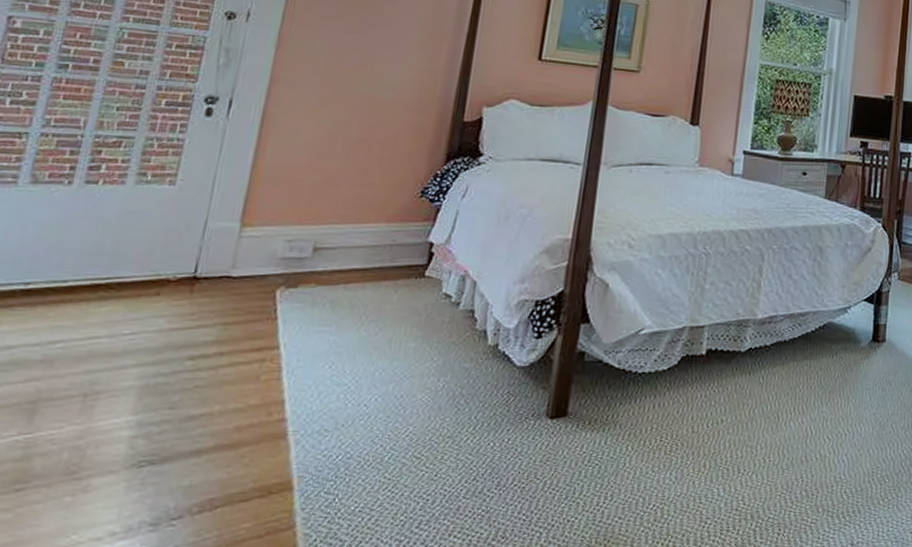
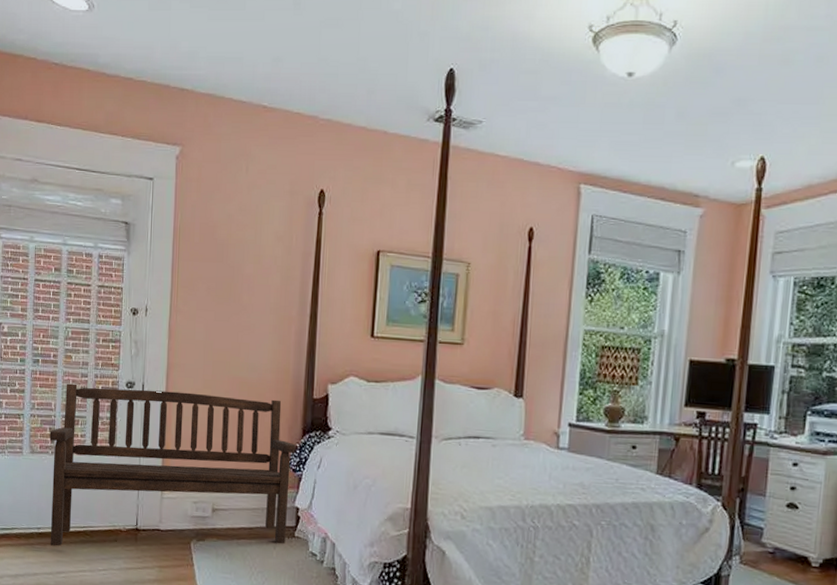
bench: none [43,95,437,307] -> present [49,383,296,546]

